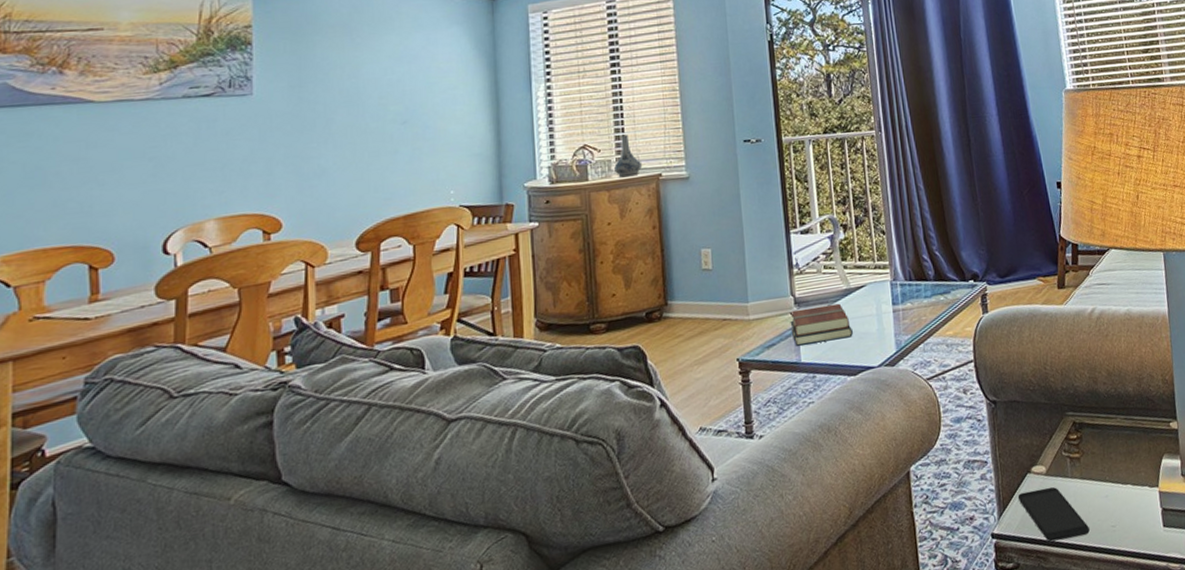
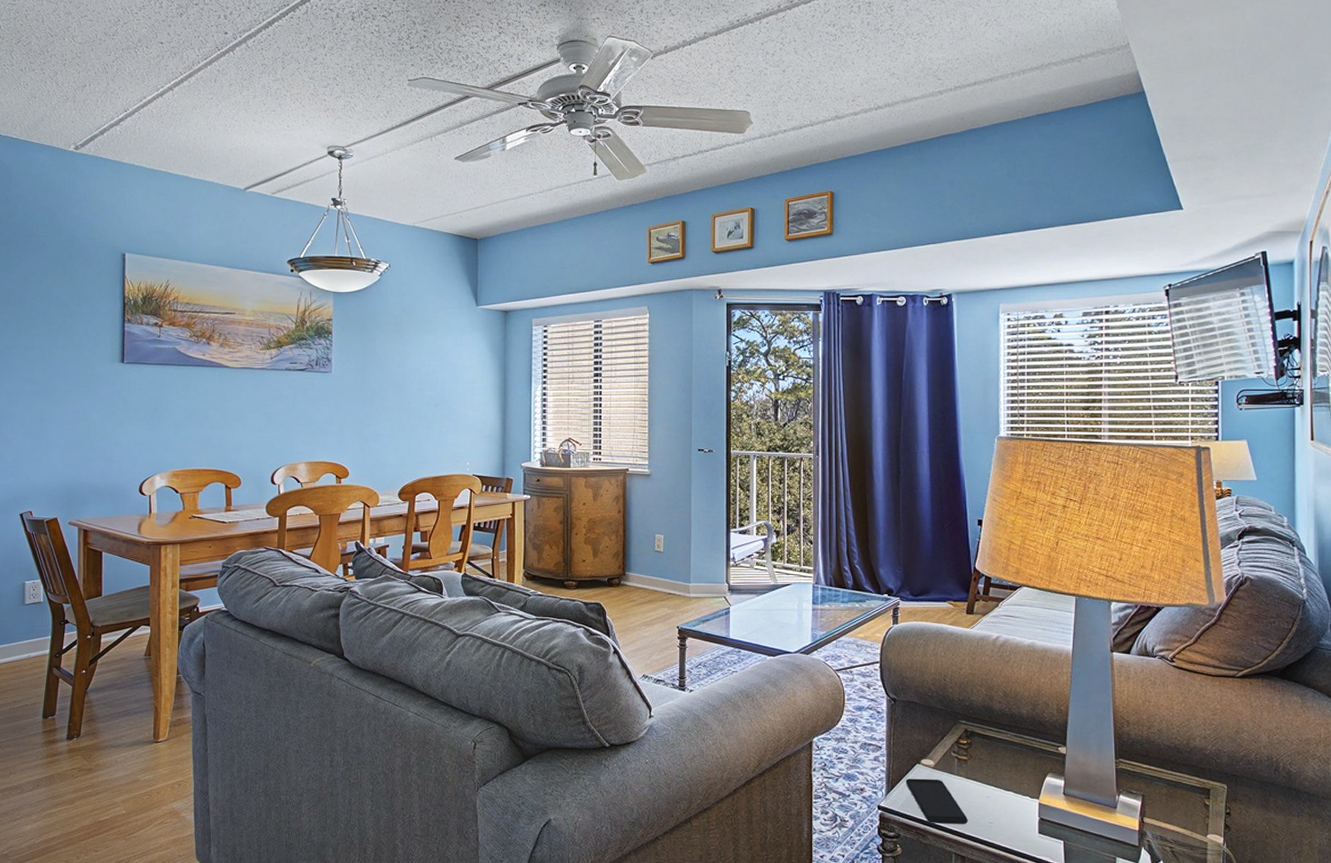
decorative vase: present [614,134,642,178] -> none [592,433,613,468]
books: present [790,303,853,346] -> none [723,595,775,625]

